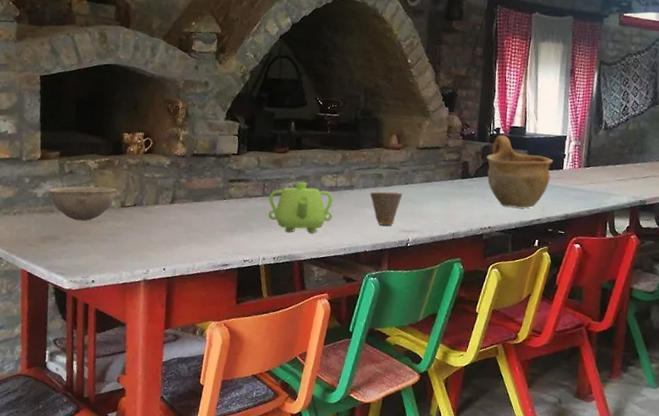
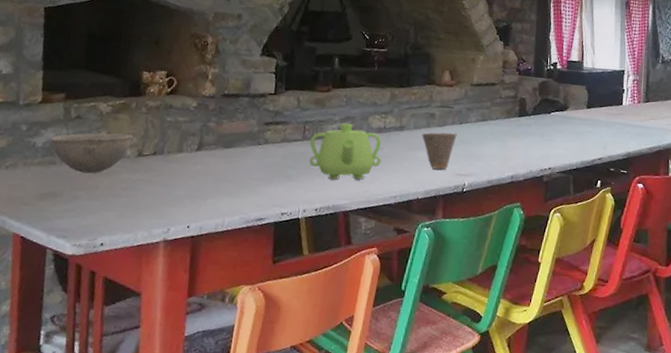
jug: present [487,135,553,208] -> none [544,70,612,147]

